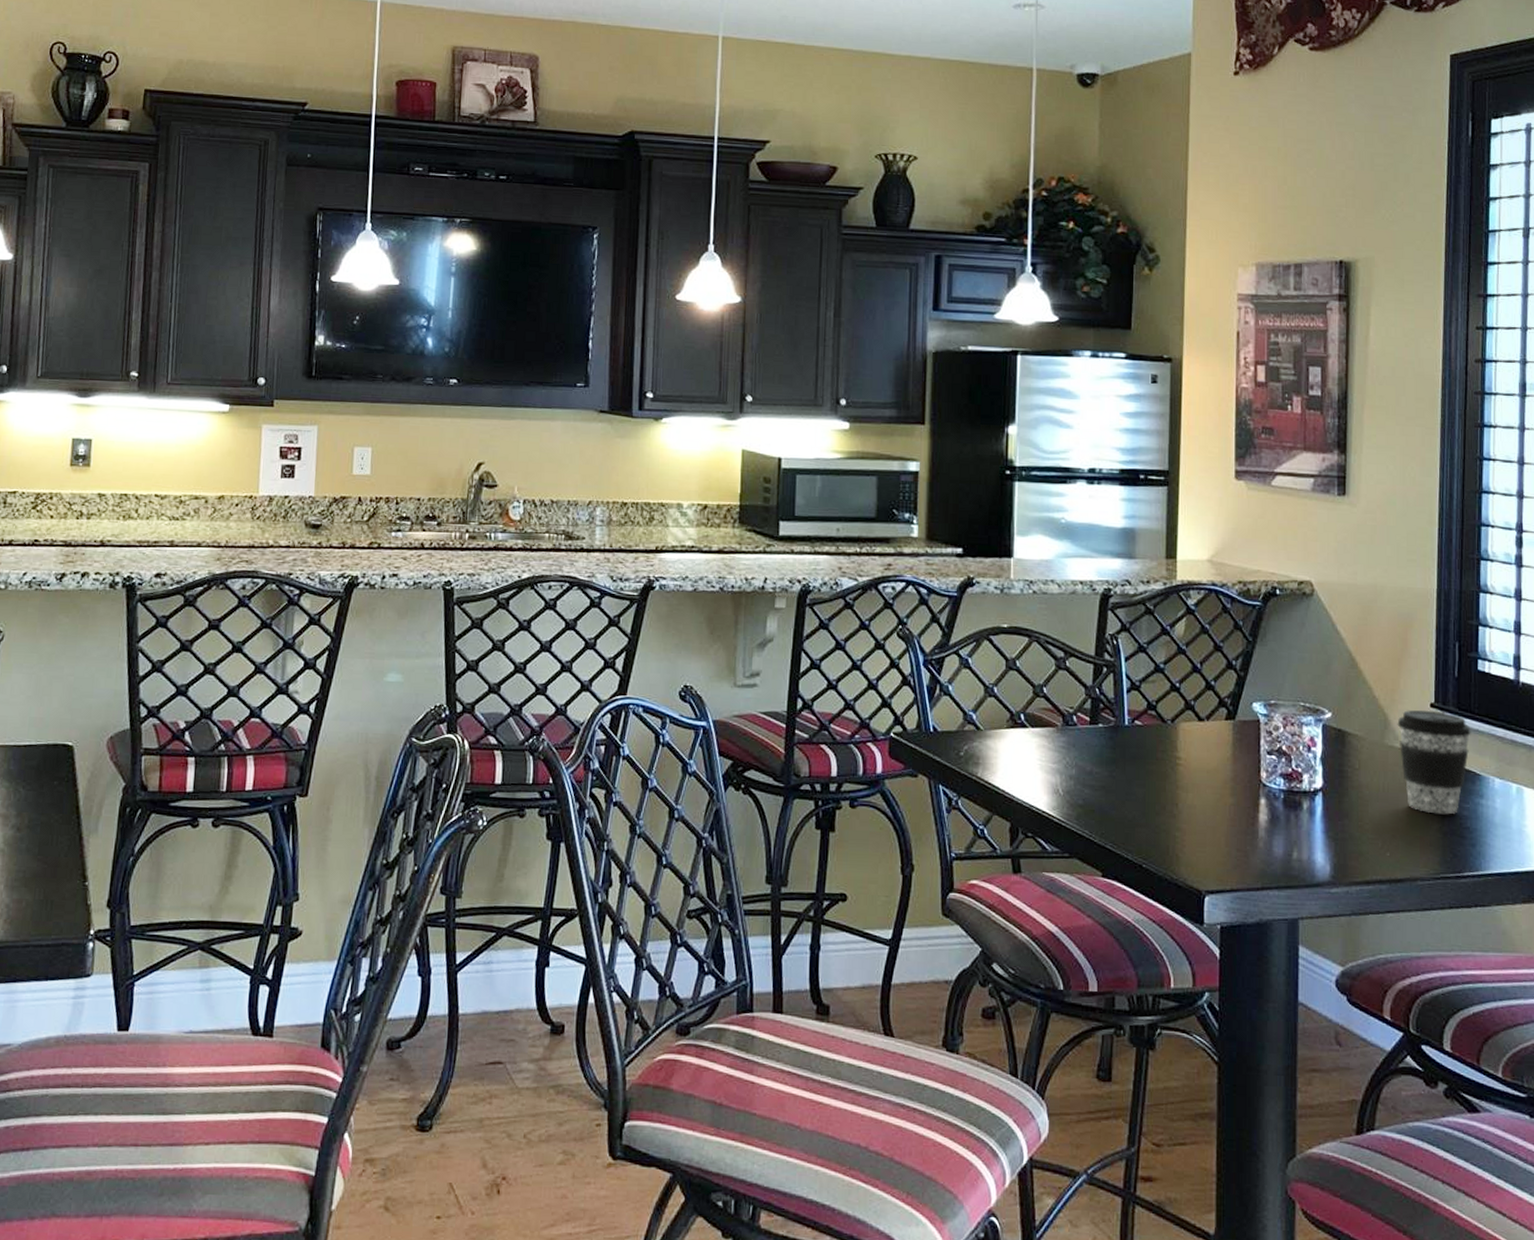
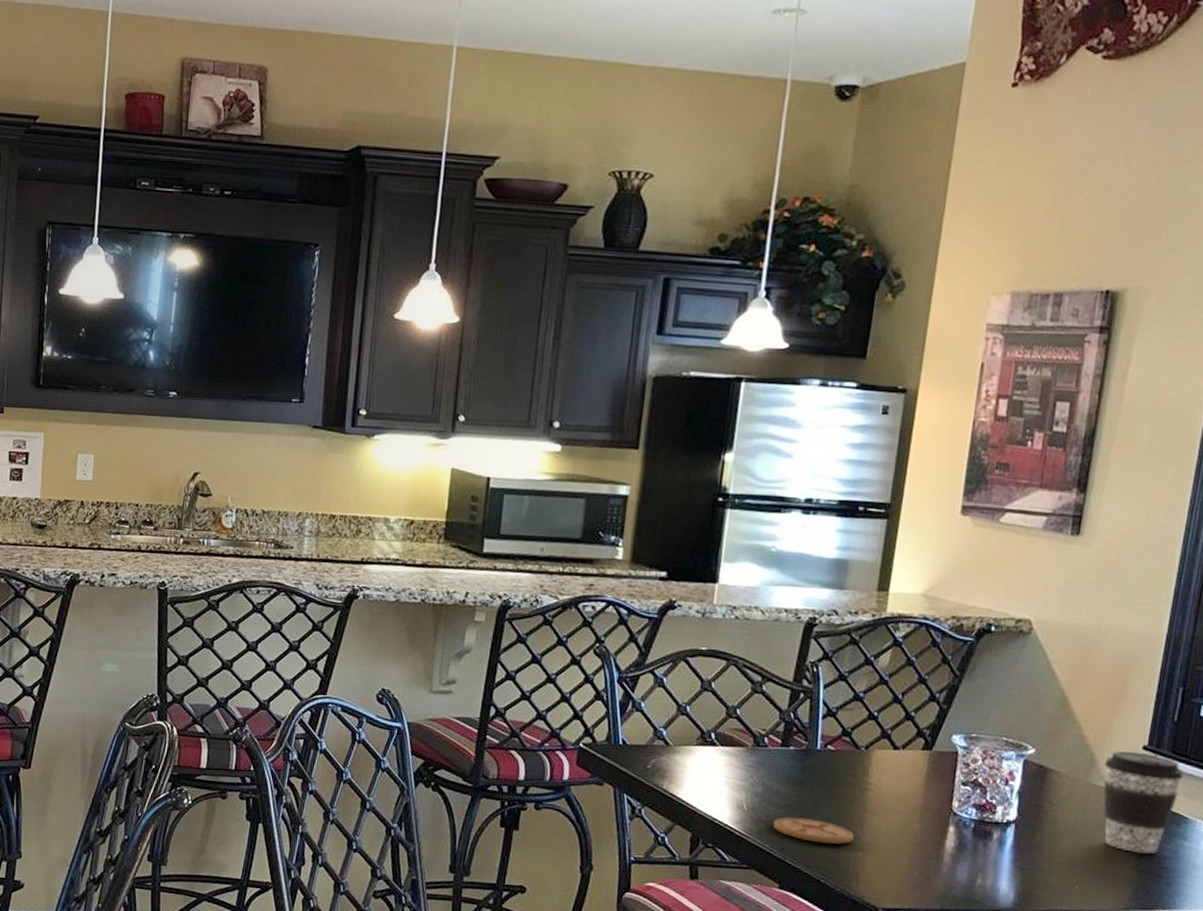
coaster: none [1090,798,1170,826] -> present [773,816,854,844]

